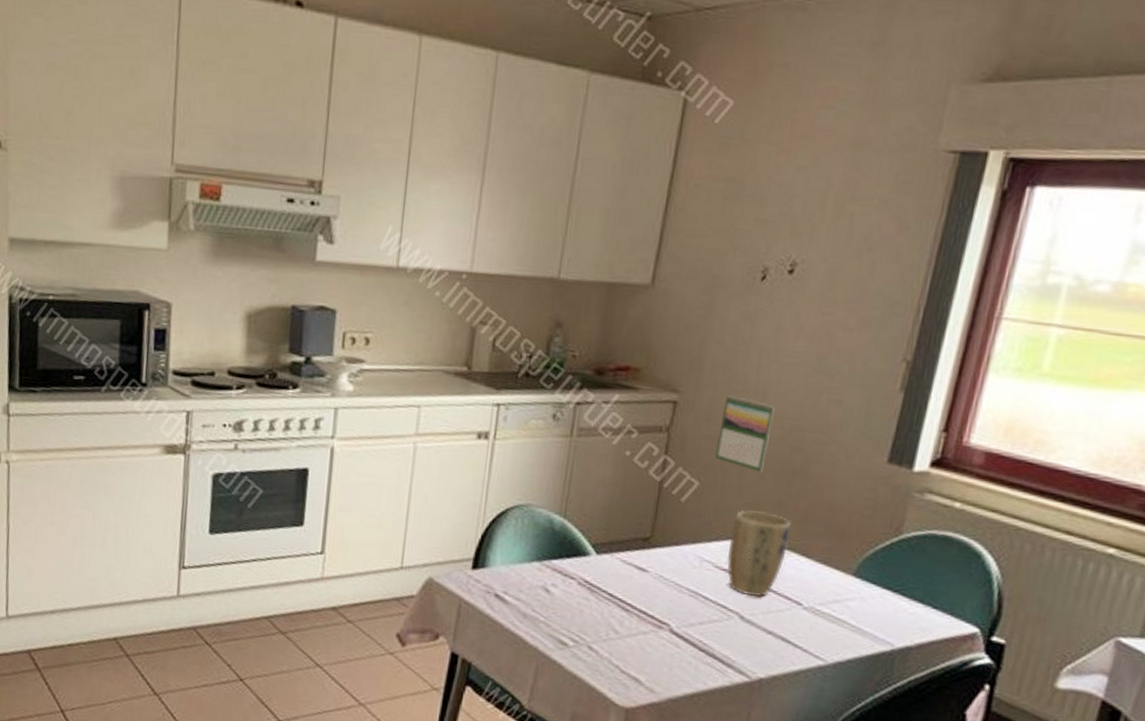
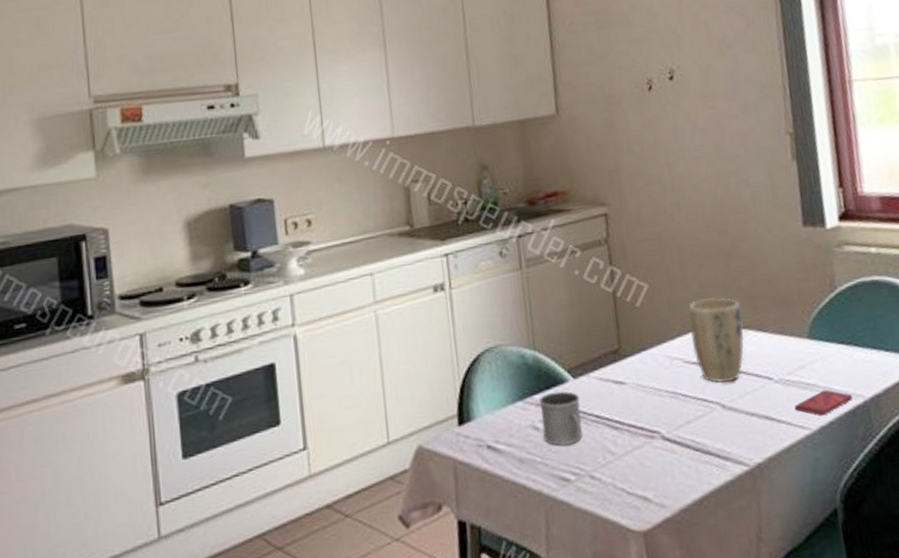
mug: none [552,561,598,614] -> present [539,391,583,446]
calendar: present [715,395,775,473] -> none [649,196,700,262]
smartphone: none [815,628,882,652] -> present [794,389,853,416]

